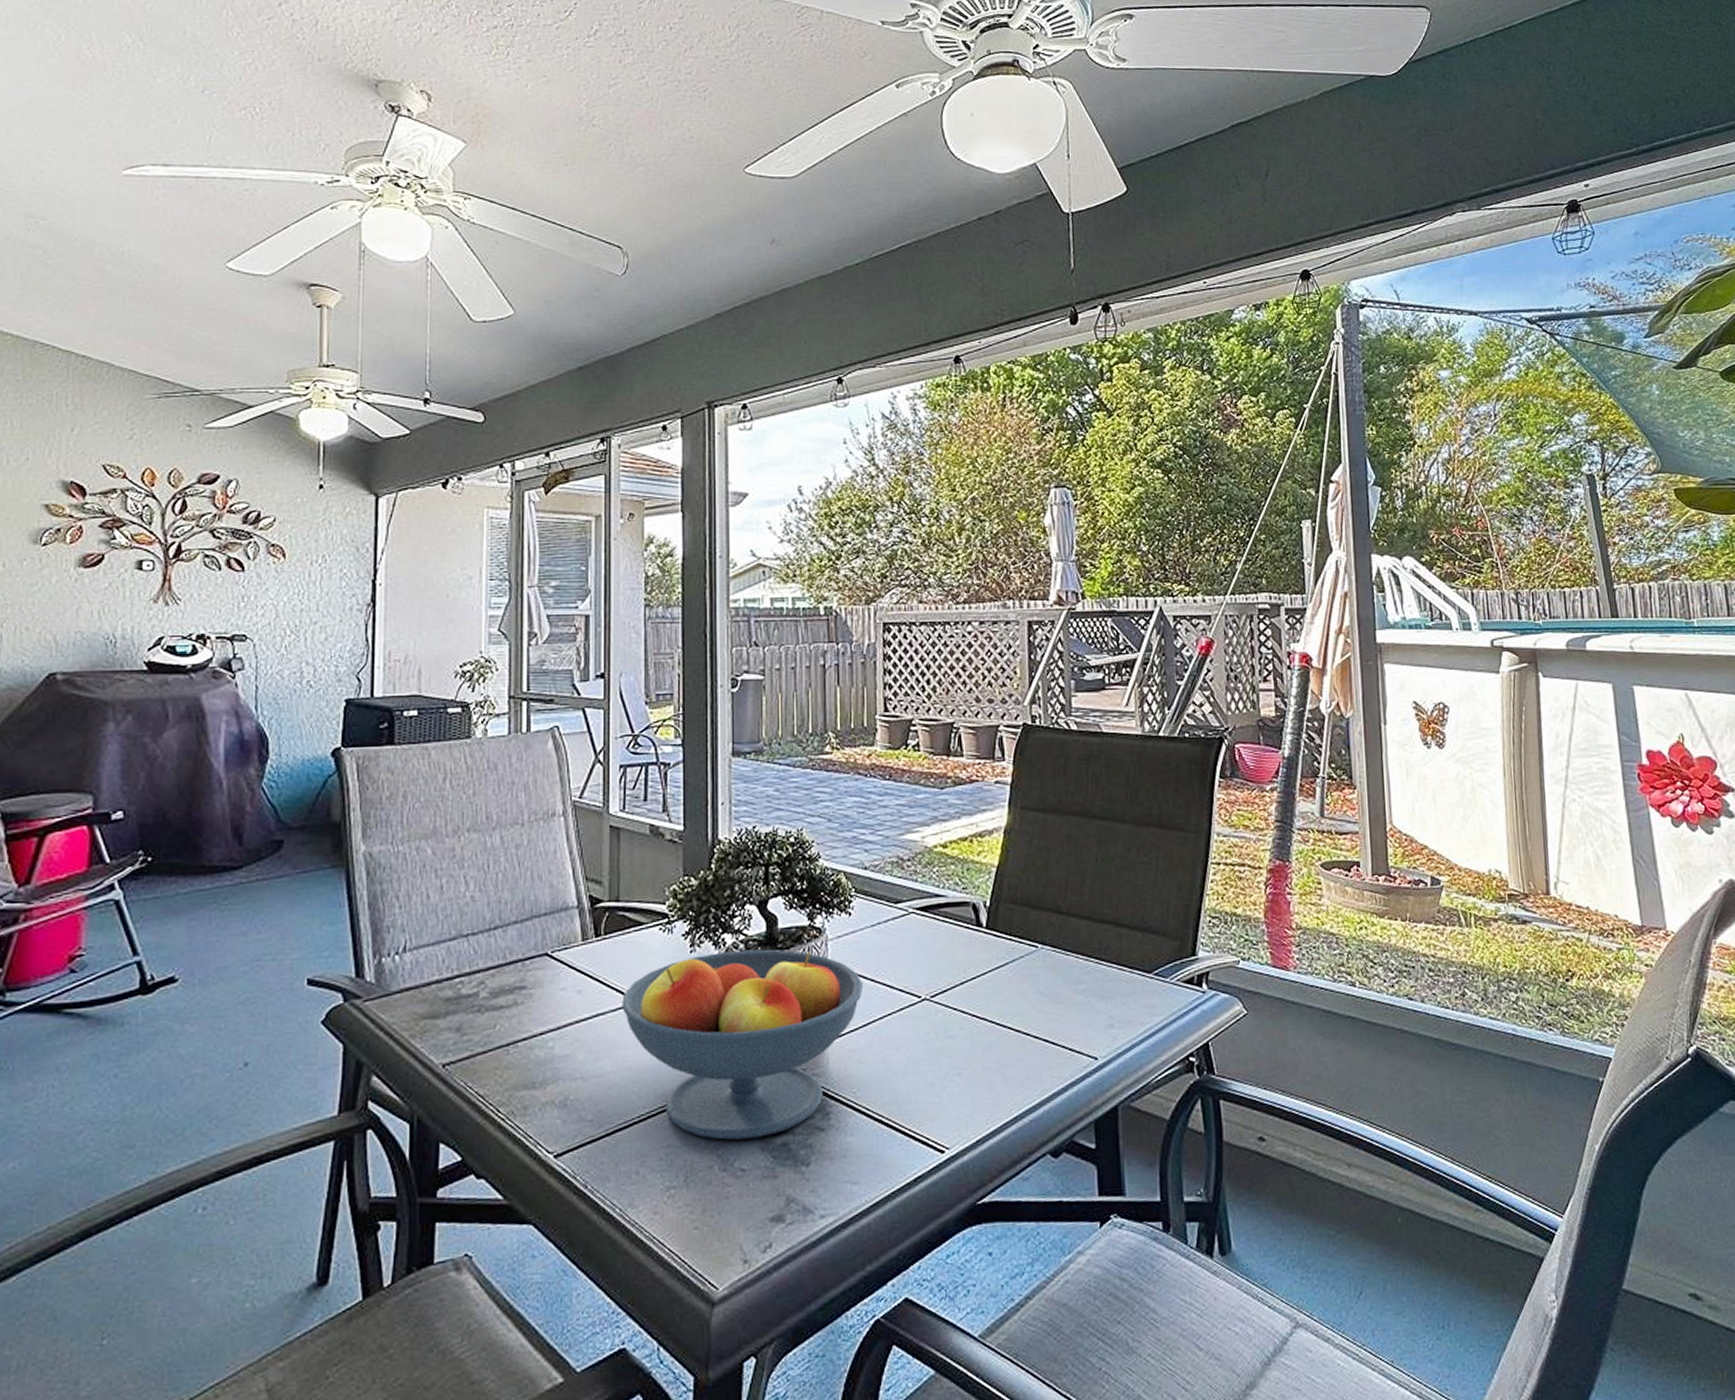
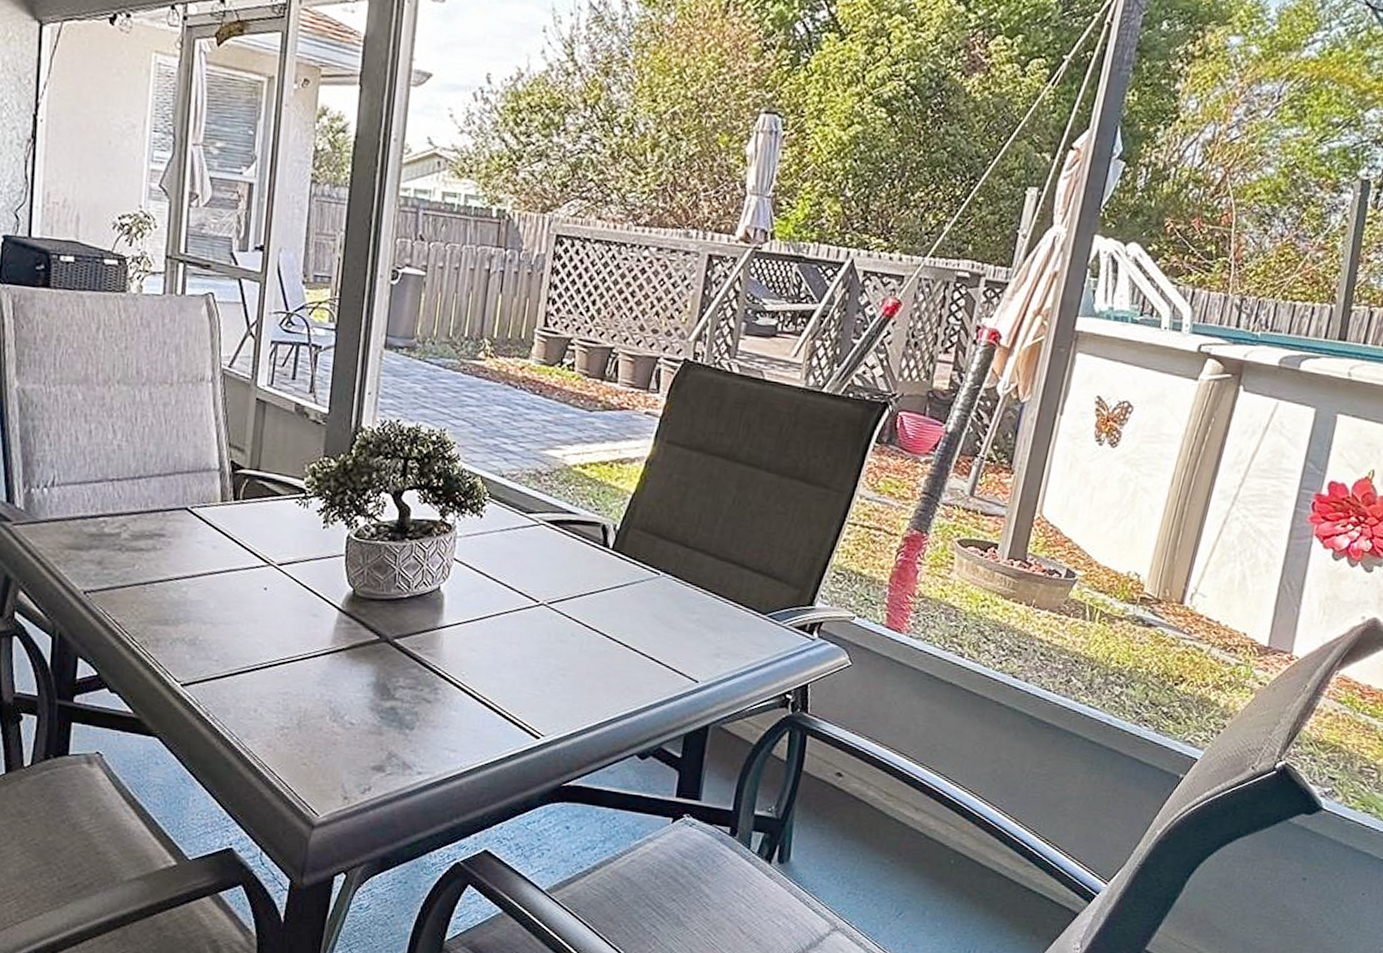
fruit bowl: present [622,949,864,1140] -> none [253,532,486,699]

